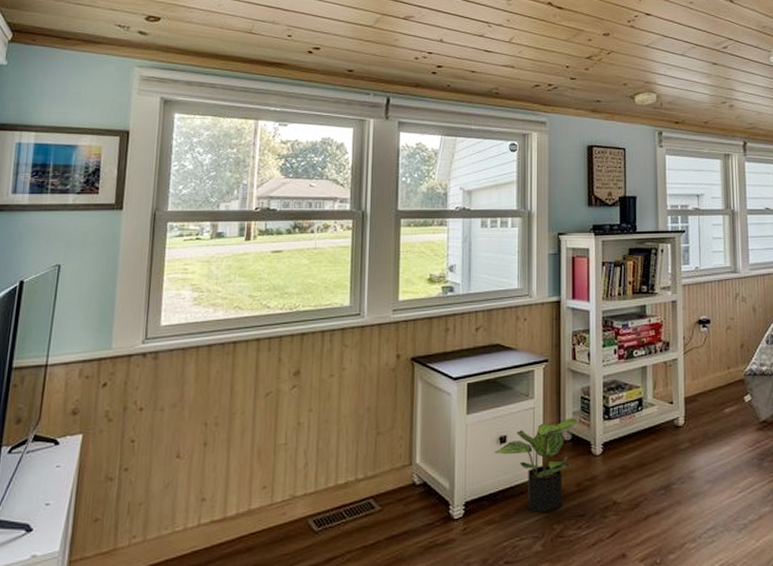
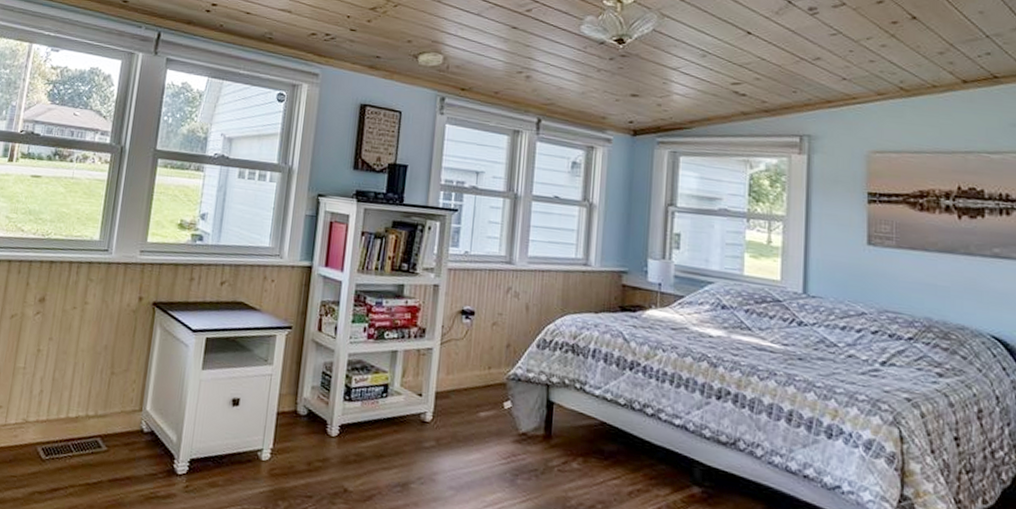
potted plant: present [494,418,581,513] -> none [225,391,319,487]

